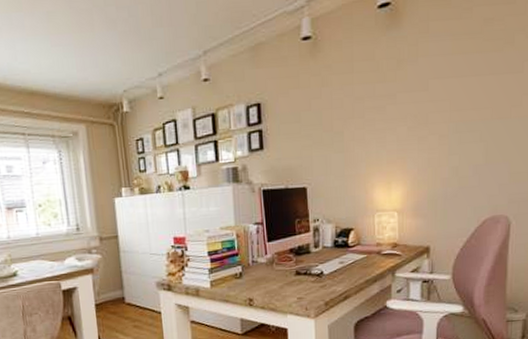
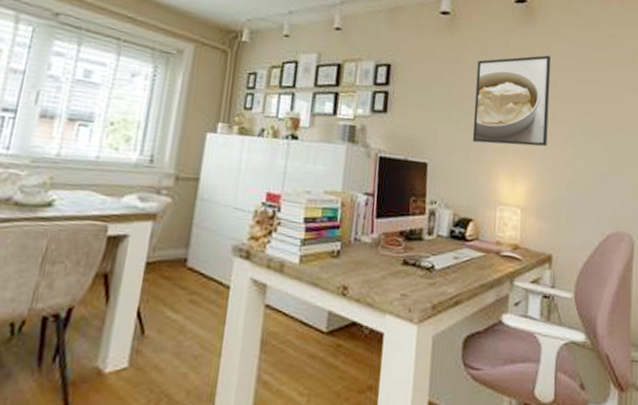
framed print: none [344,58,421,160] -> present [472,55,551,147]

